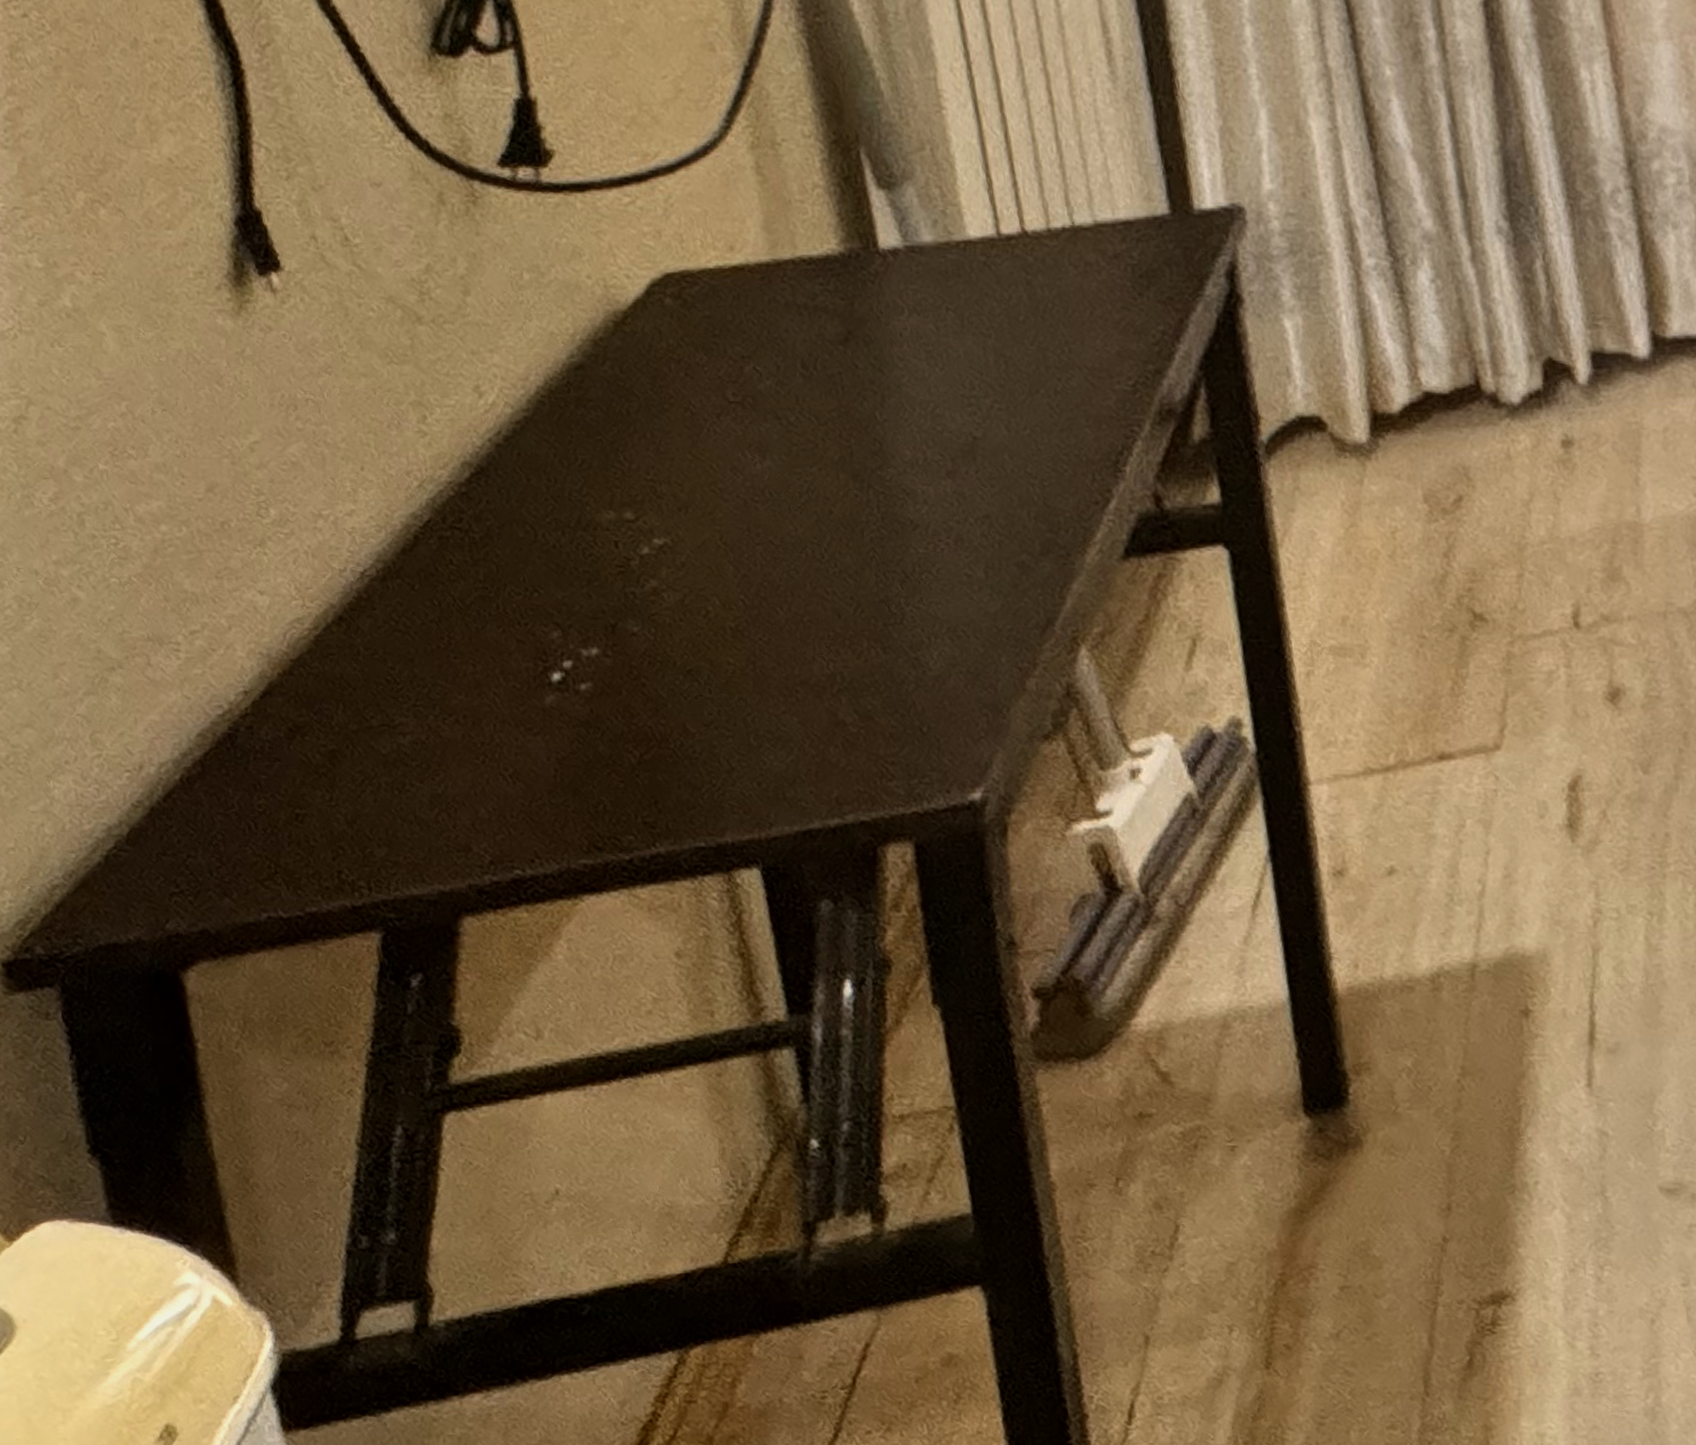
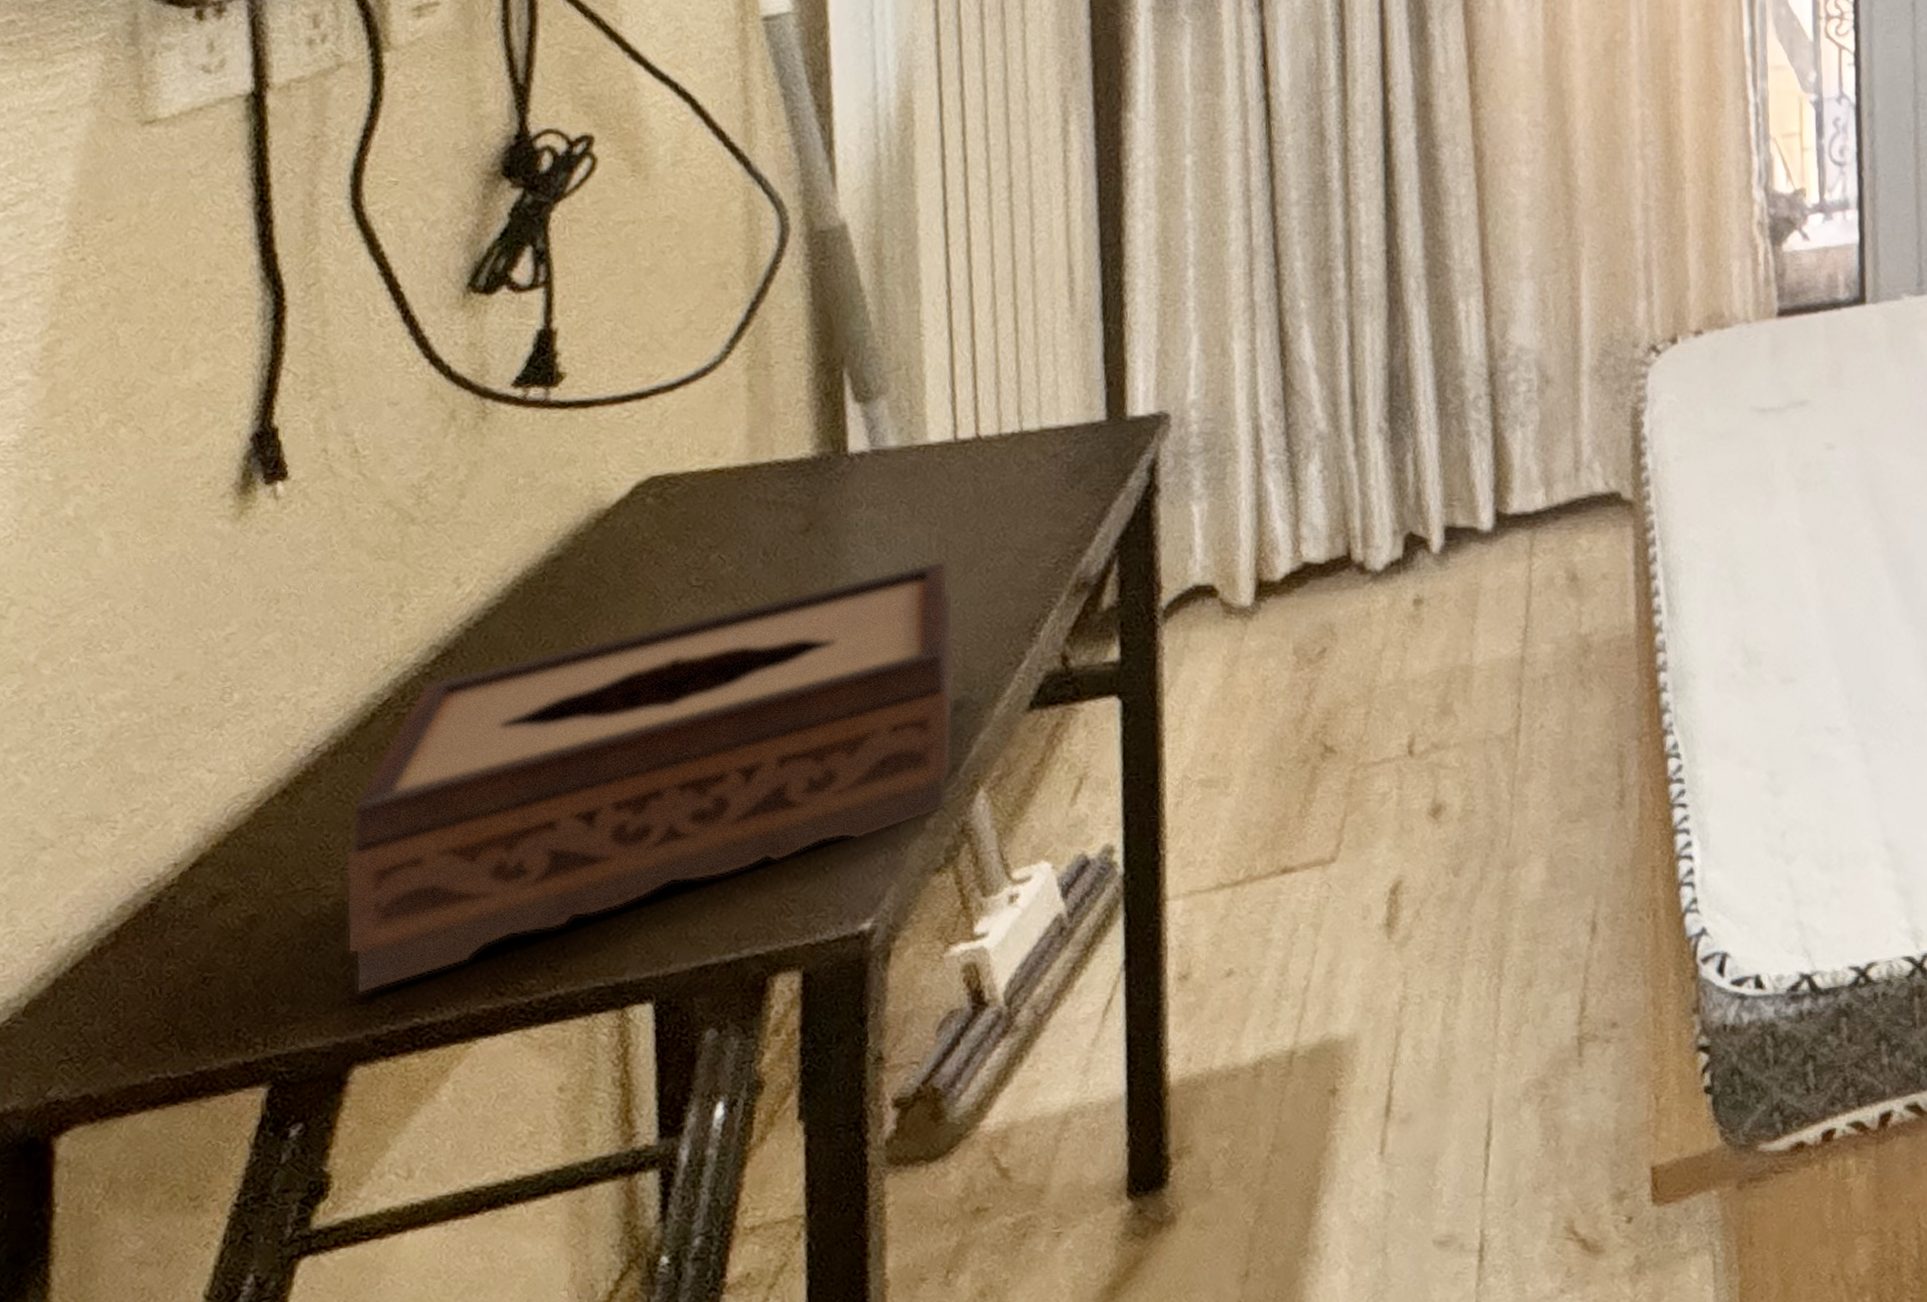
tissue box: none [413,378,1047,841] -> present [345,560,954,995]

